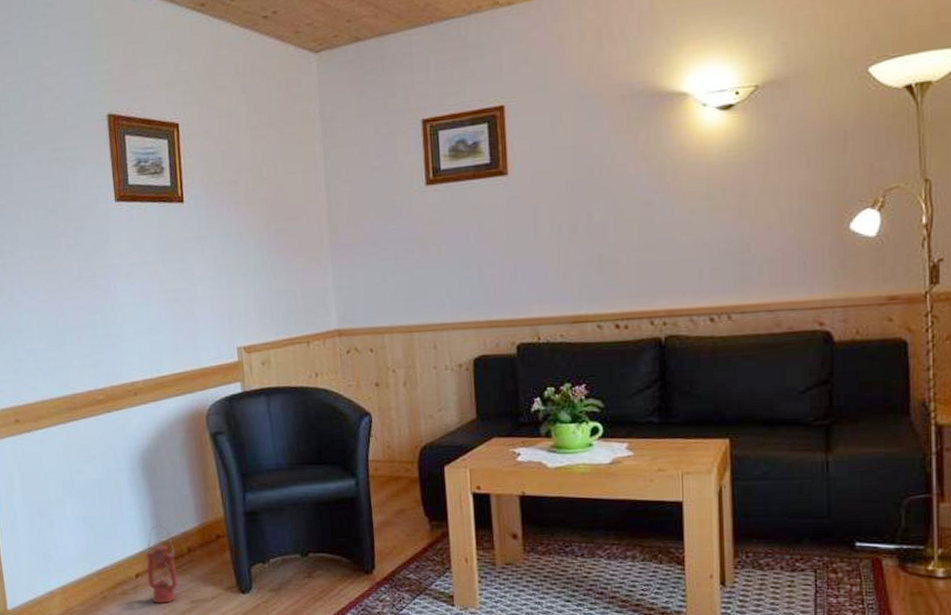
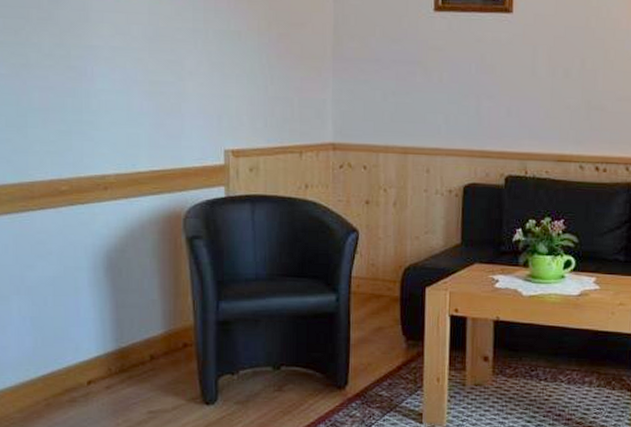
lantern: present [145,524,178,604] -> none [101,328,136,413]

